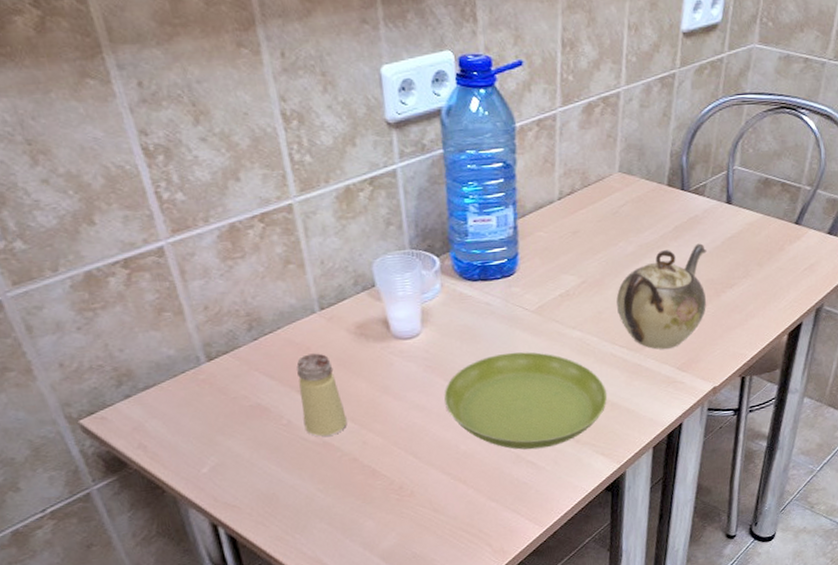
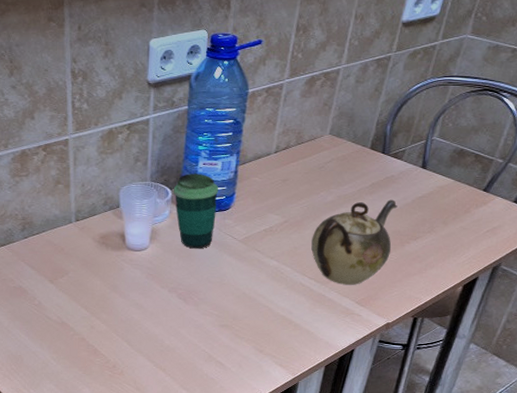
saltshaker: present [296,353,347,437] -> none [50,253,82,318]
cup: none [440,233,500,328] -> present [173,174,219,249]
saucer: present [444,352,608,450] -> none [158,271,292,353]

